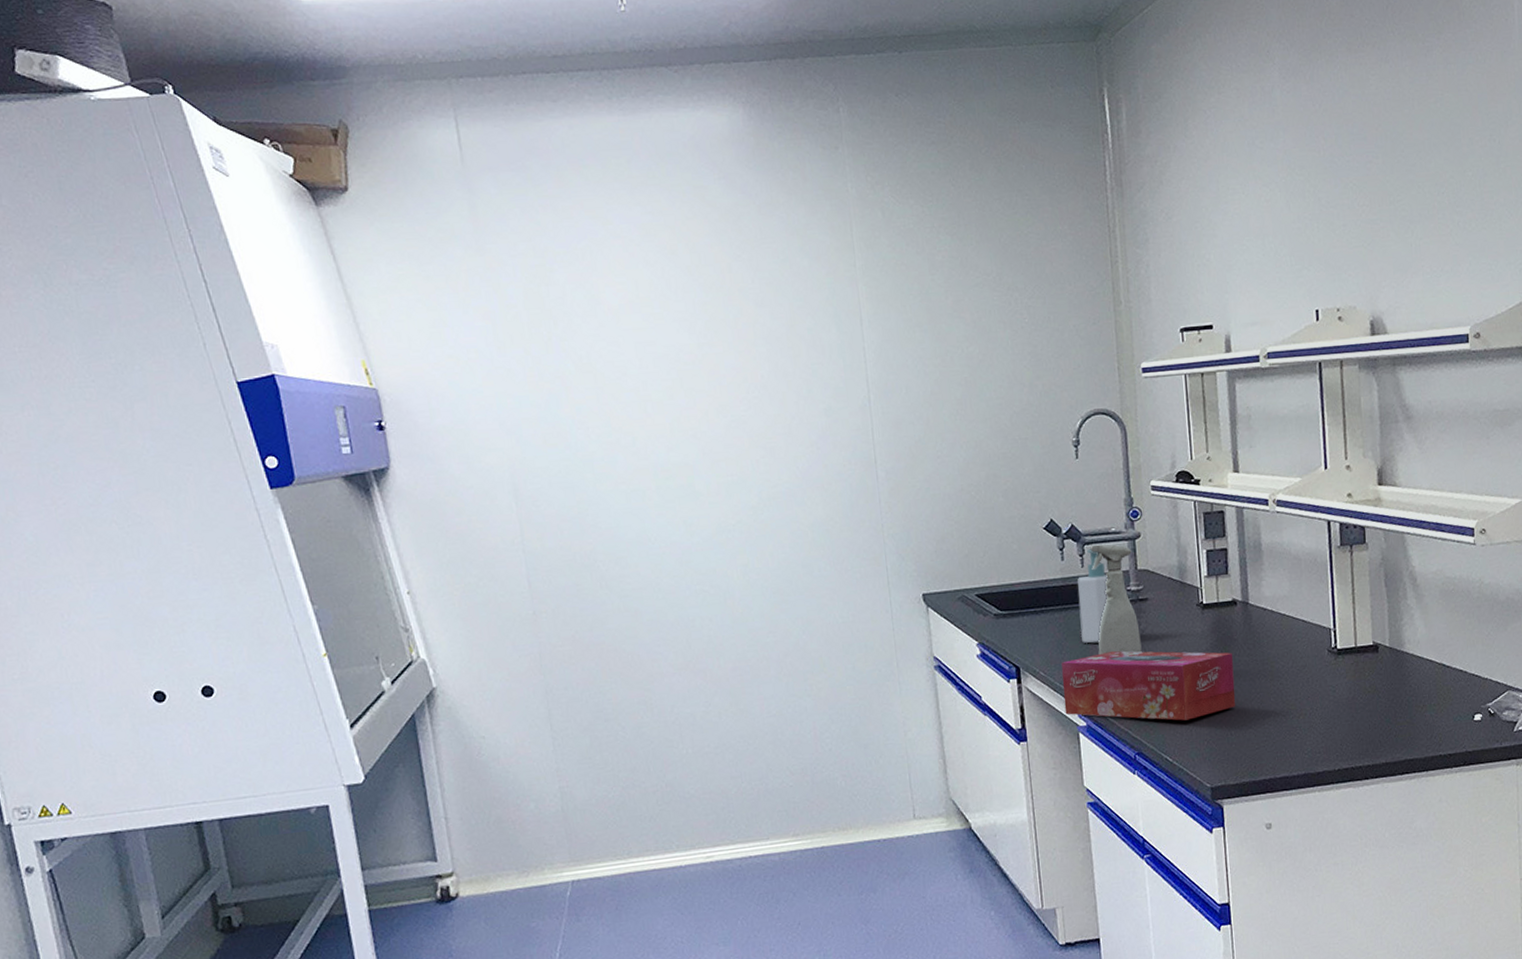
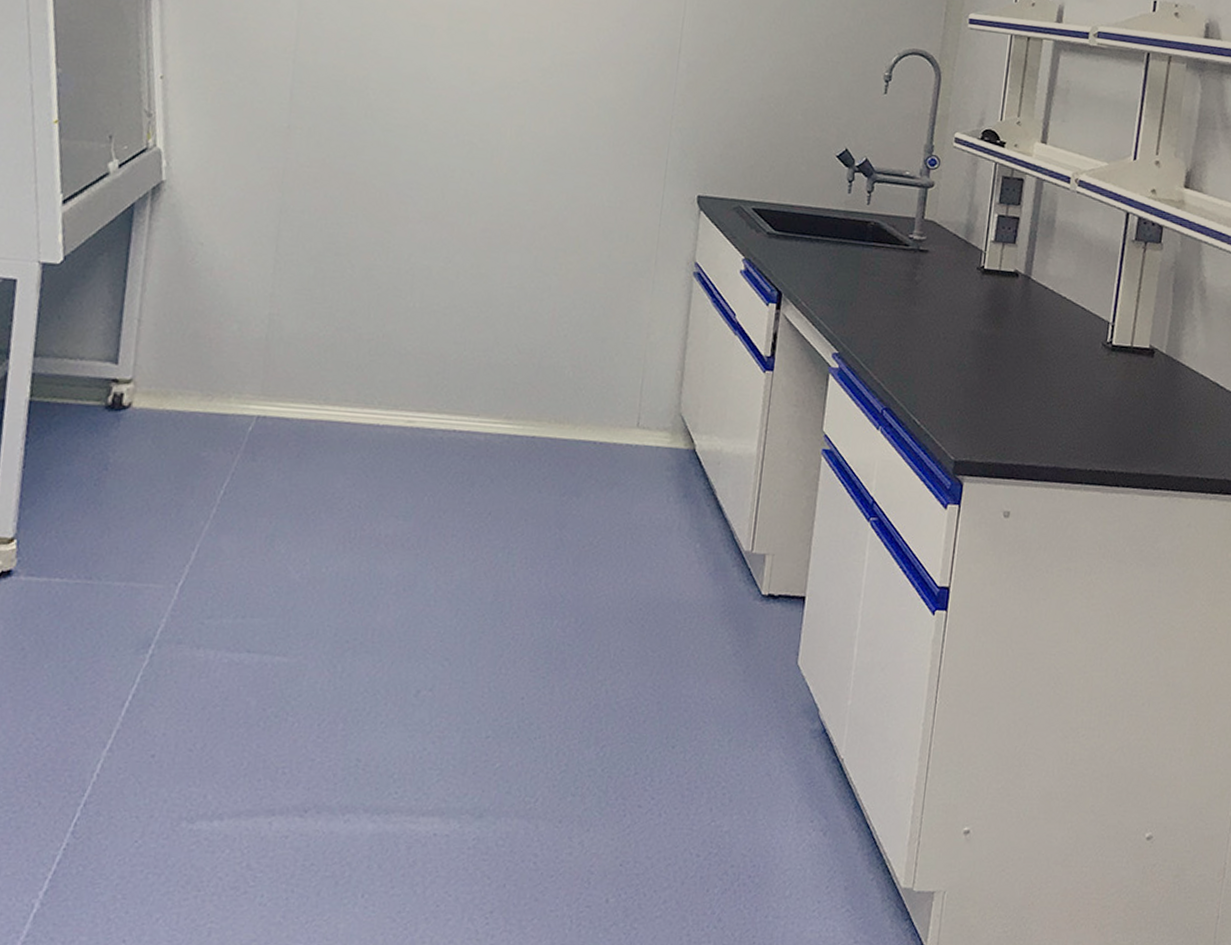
tissue box: present [1061,651,1236,721] -> none [819,296,1004,385]
soap bottle: present [1078,549,1108,644] -> none [851,187,892,285]
spray bottle: present [1090,543,1142,656] -> none [866,184,922,305]

